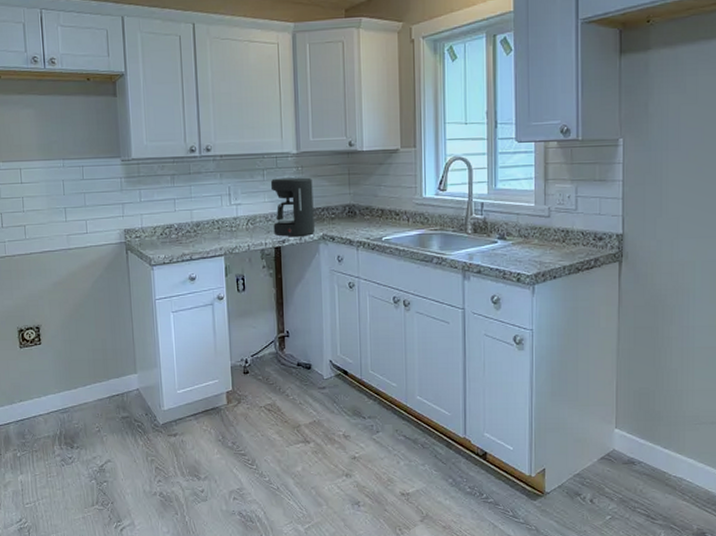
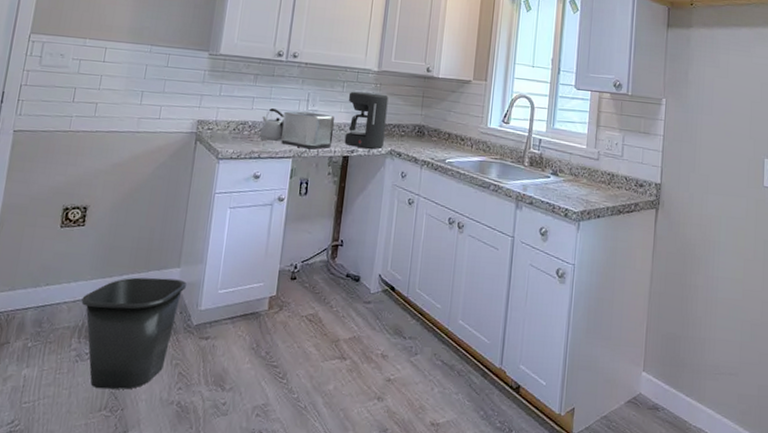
waste bin: none [54,384,146,487] -> present [81,277,186,390]
kettle: none [187,208,210,241] -> present [259,108,285,141]
toaster: none [207,206,262,245] -> present [280,110,335,150]

